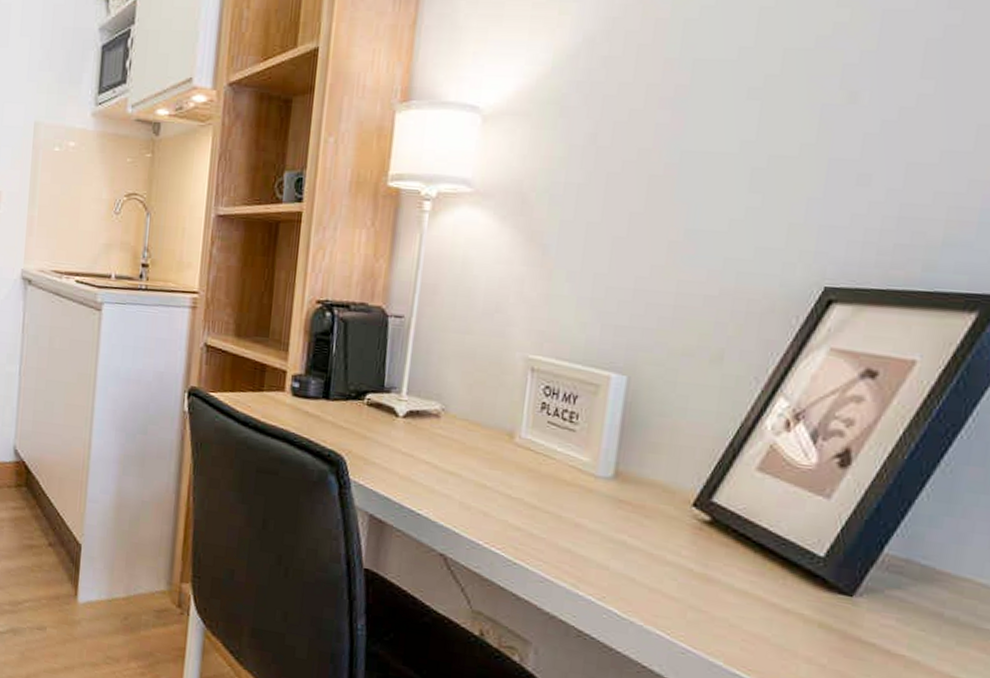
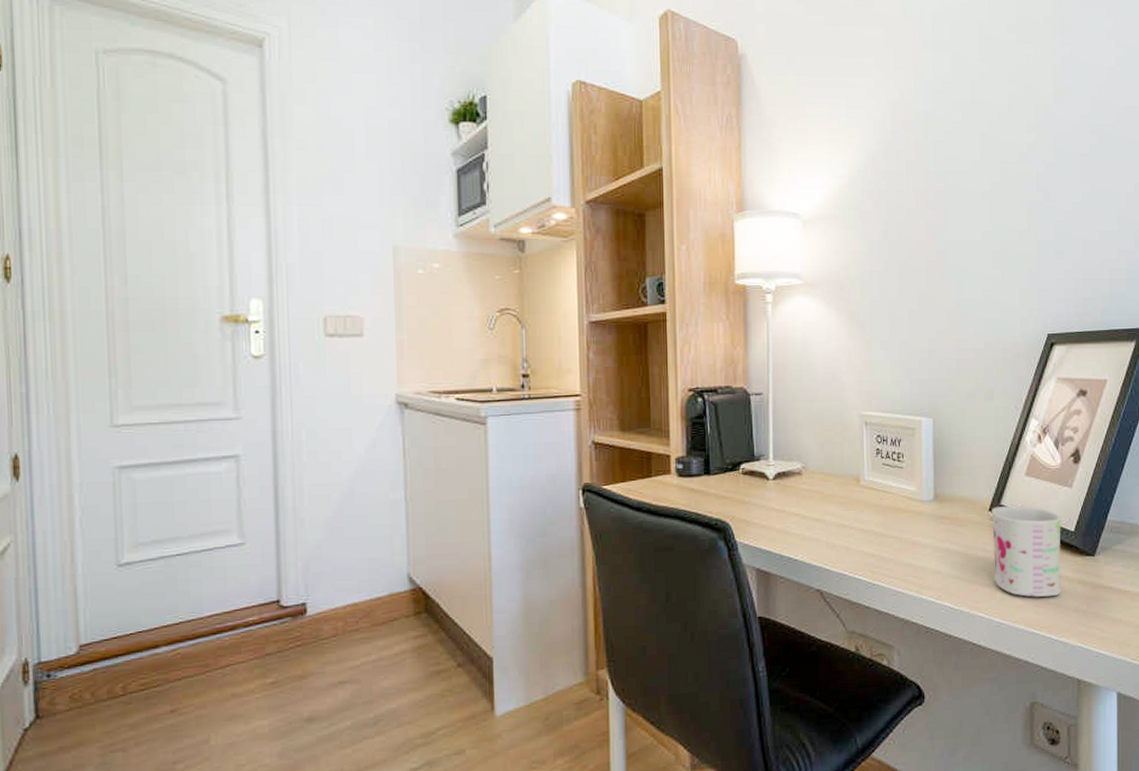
mug: none [686,502,807,636] -> present [991,506,1062,597]

